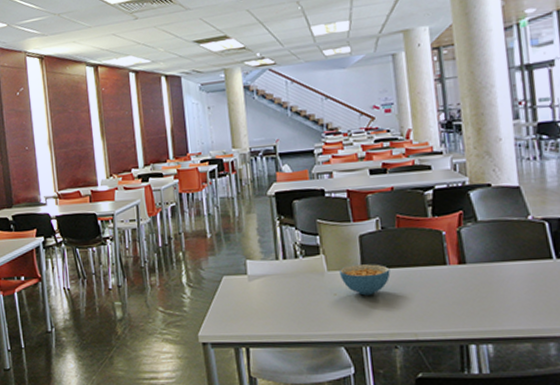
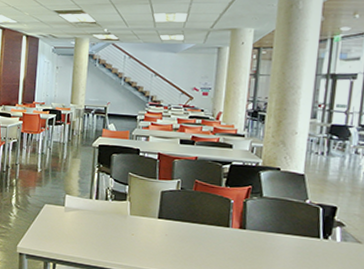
cereal bowl: present [338,264,391,296] -> none [139,213,182,241]

